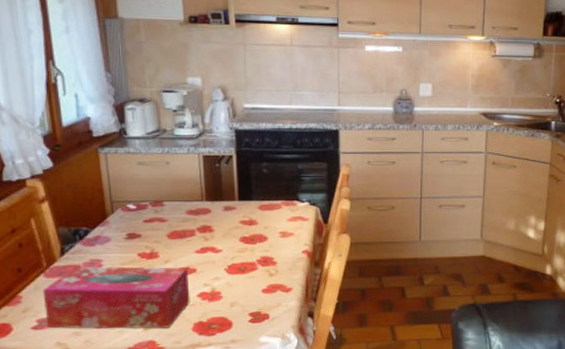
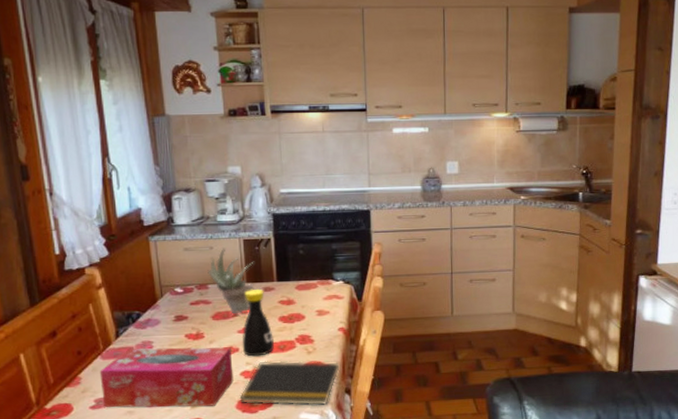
succulent plant: none [163,163,216,234] -> present [207,247,255,315]
notepad: none [196,282,303,330] -> present [239,360,340,406]
bottle: none [199,207,234,278] -> present [242,288,274,357]

